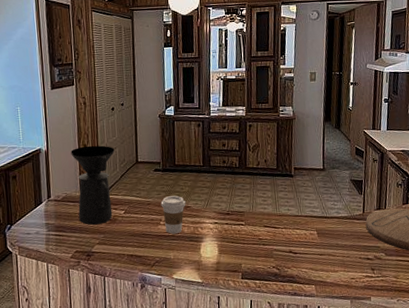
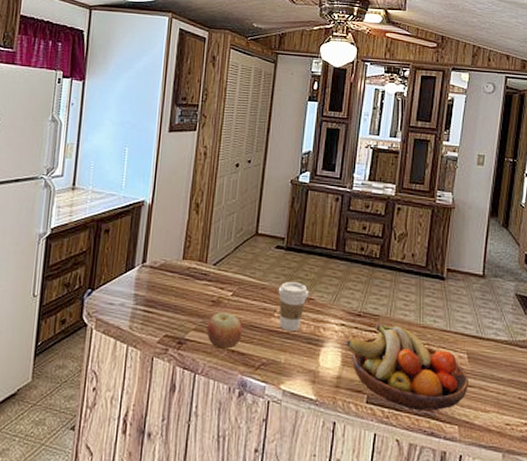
coffee maker: present [71,145,115,225] -> none [176,205,232,305]
apple: none [108,227,138,255] -> present [207,312,243,349]
fruit bowl: none [220,217,320,279] -> present [346,323,468,411]

